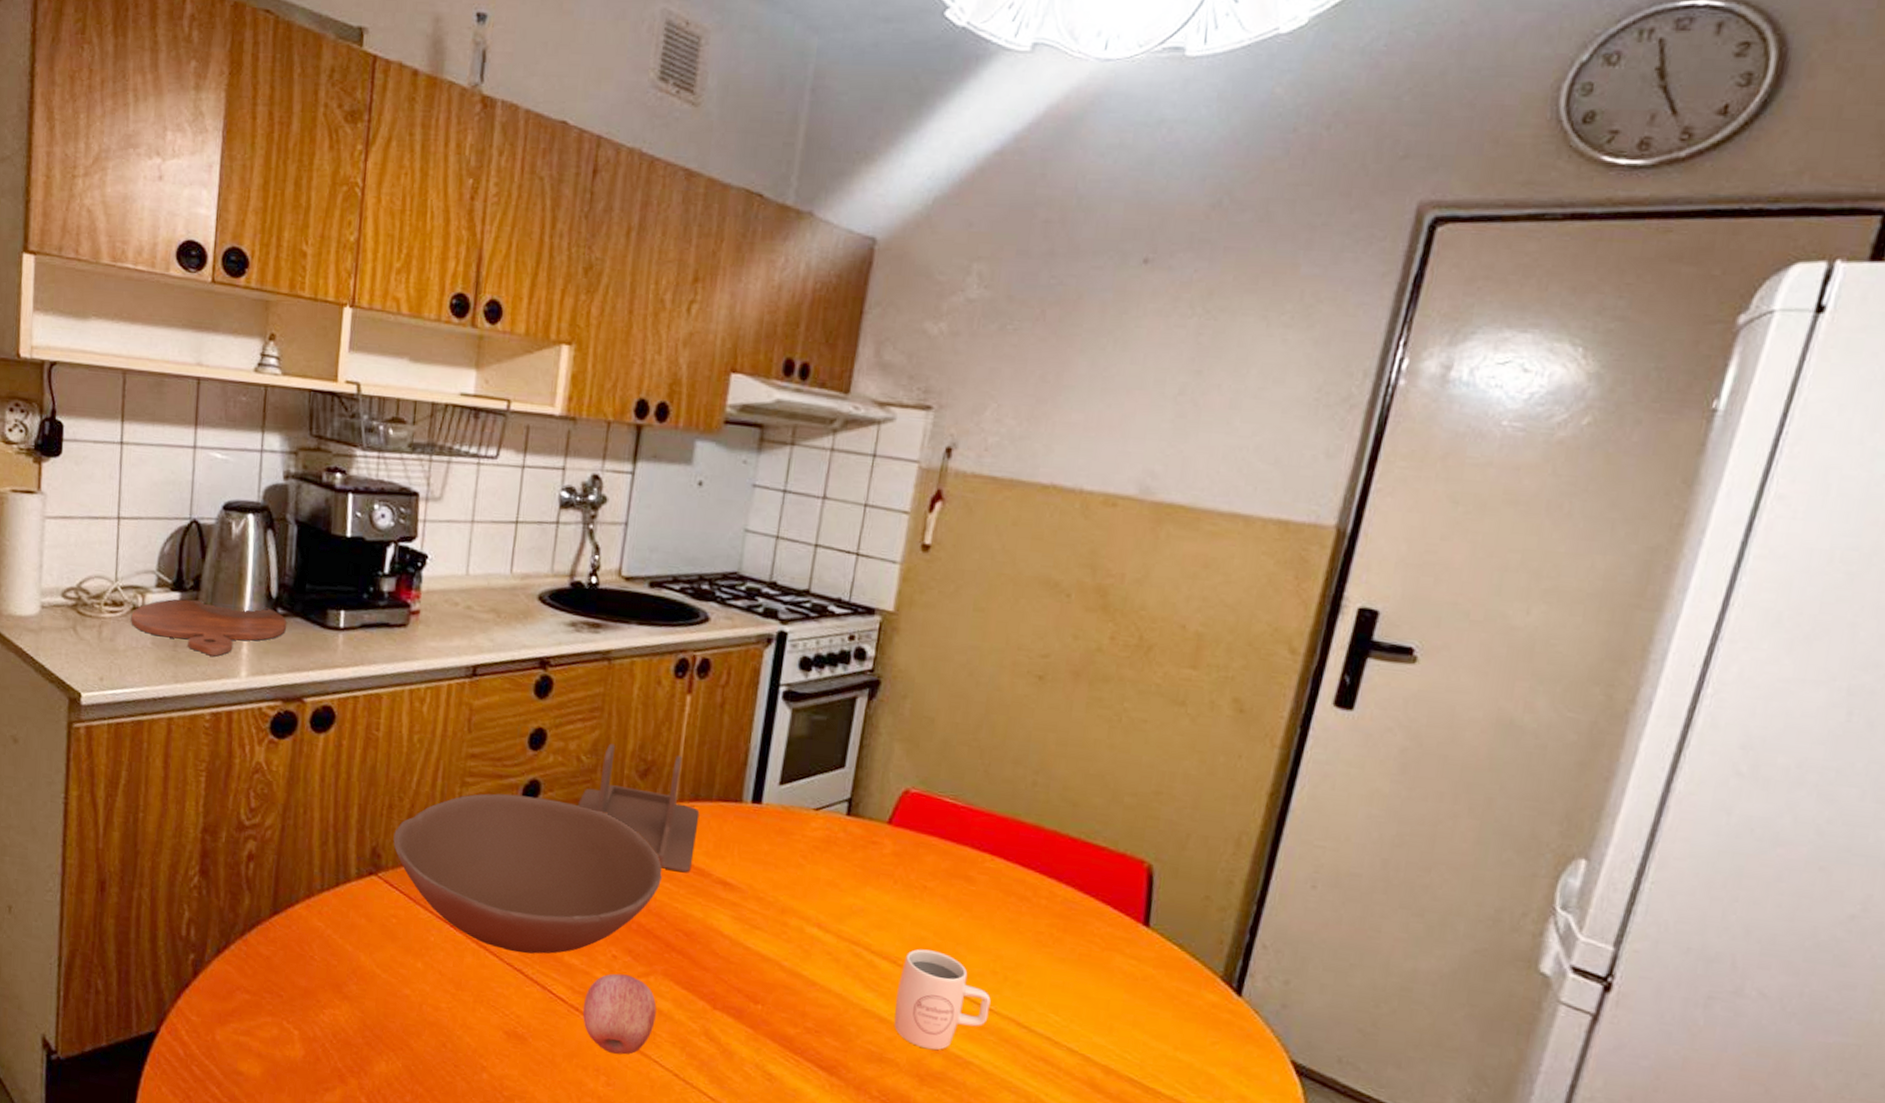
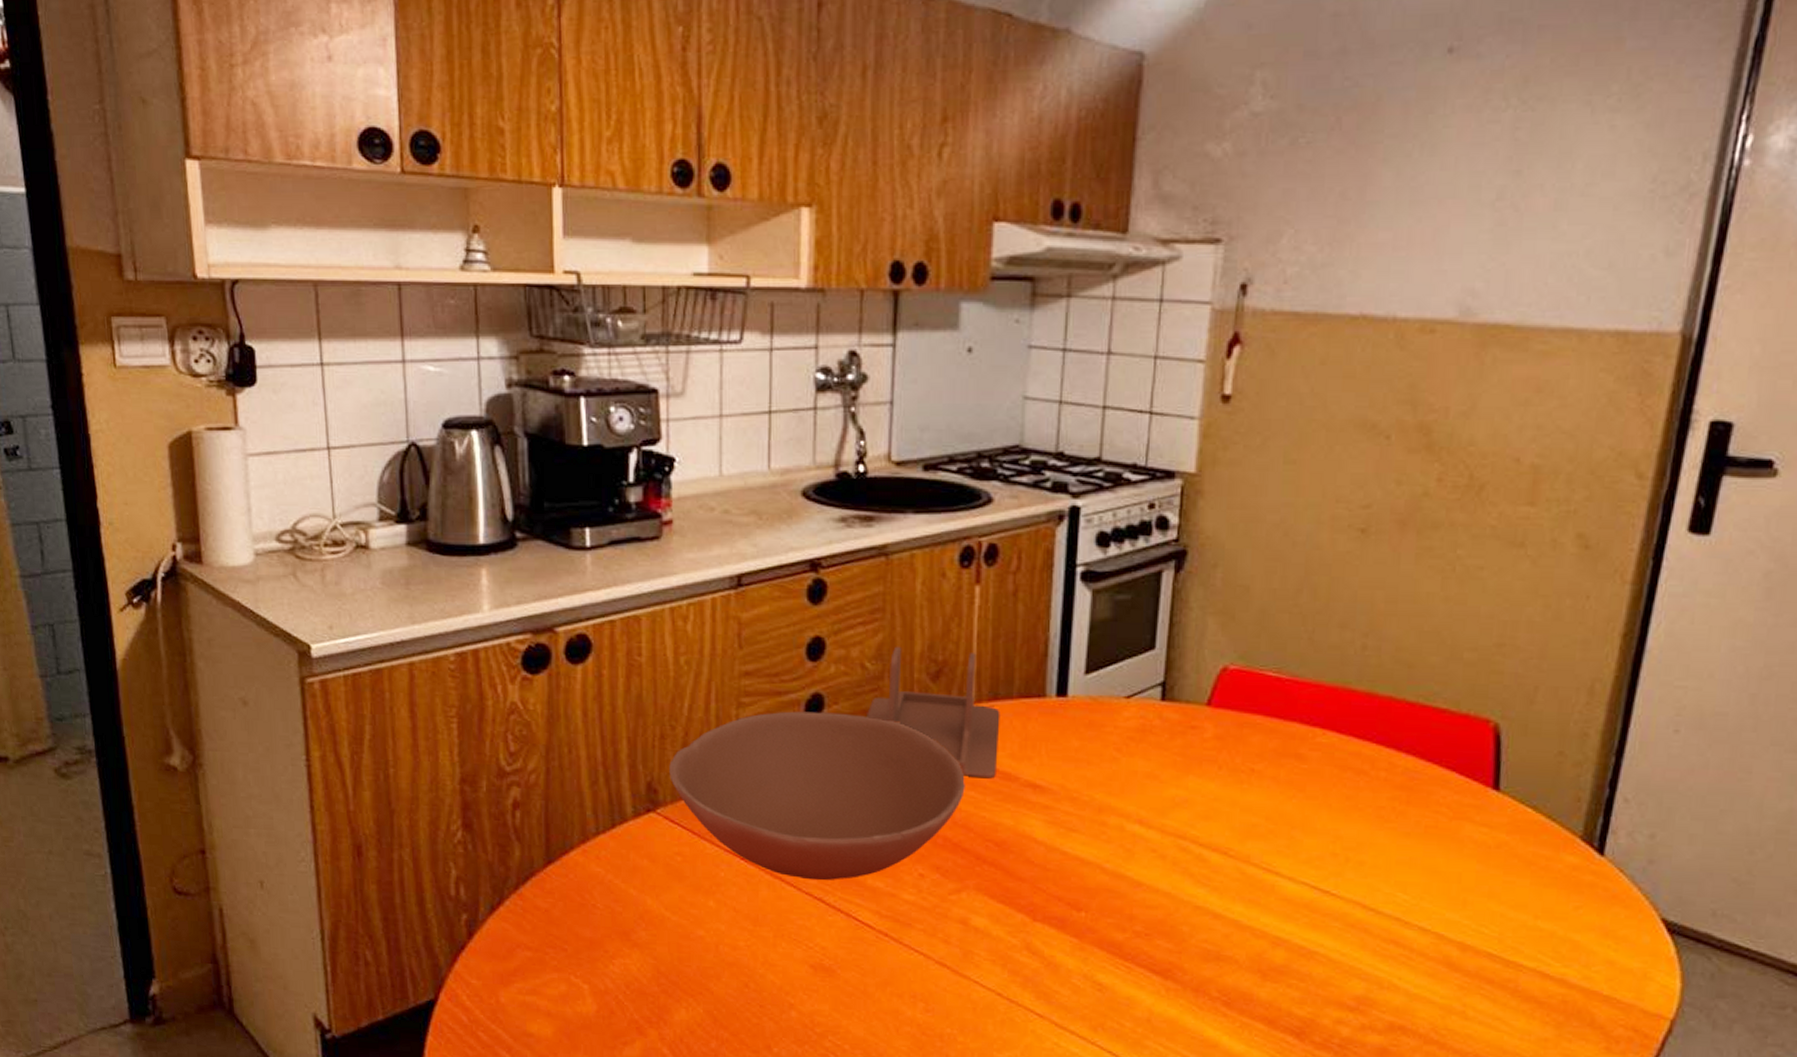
cutting board: present [131,599,287,657] -> none [355,530,527,591]
fruit: present [582,973,657,1055] -> none [892,893,972,978]
mug: present [894,949,991,1051] -> none [1229,836,1332,943]

